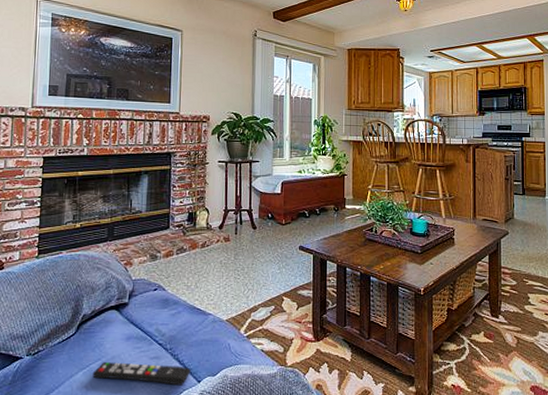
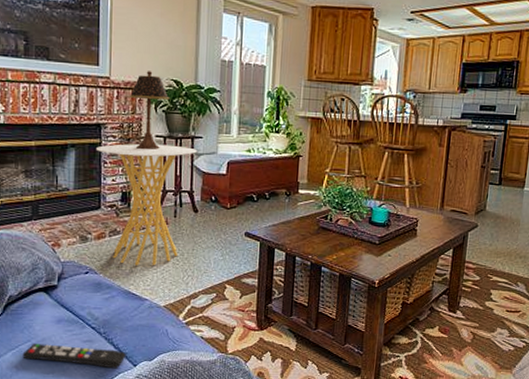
side table: none [166,169,255,281] -> present [95,144,197,266]
table lamp: none [195,106,231,174] -> present [128,71,170,151]

